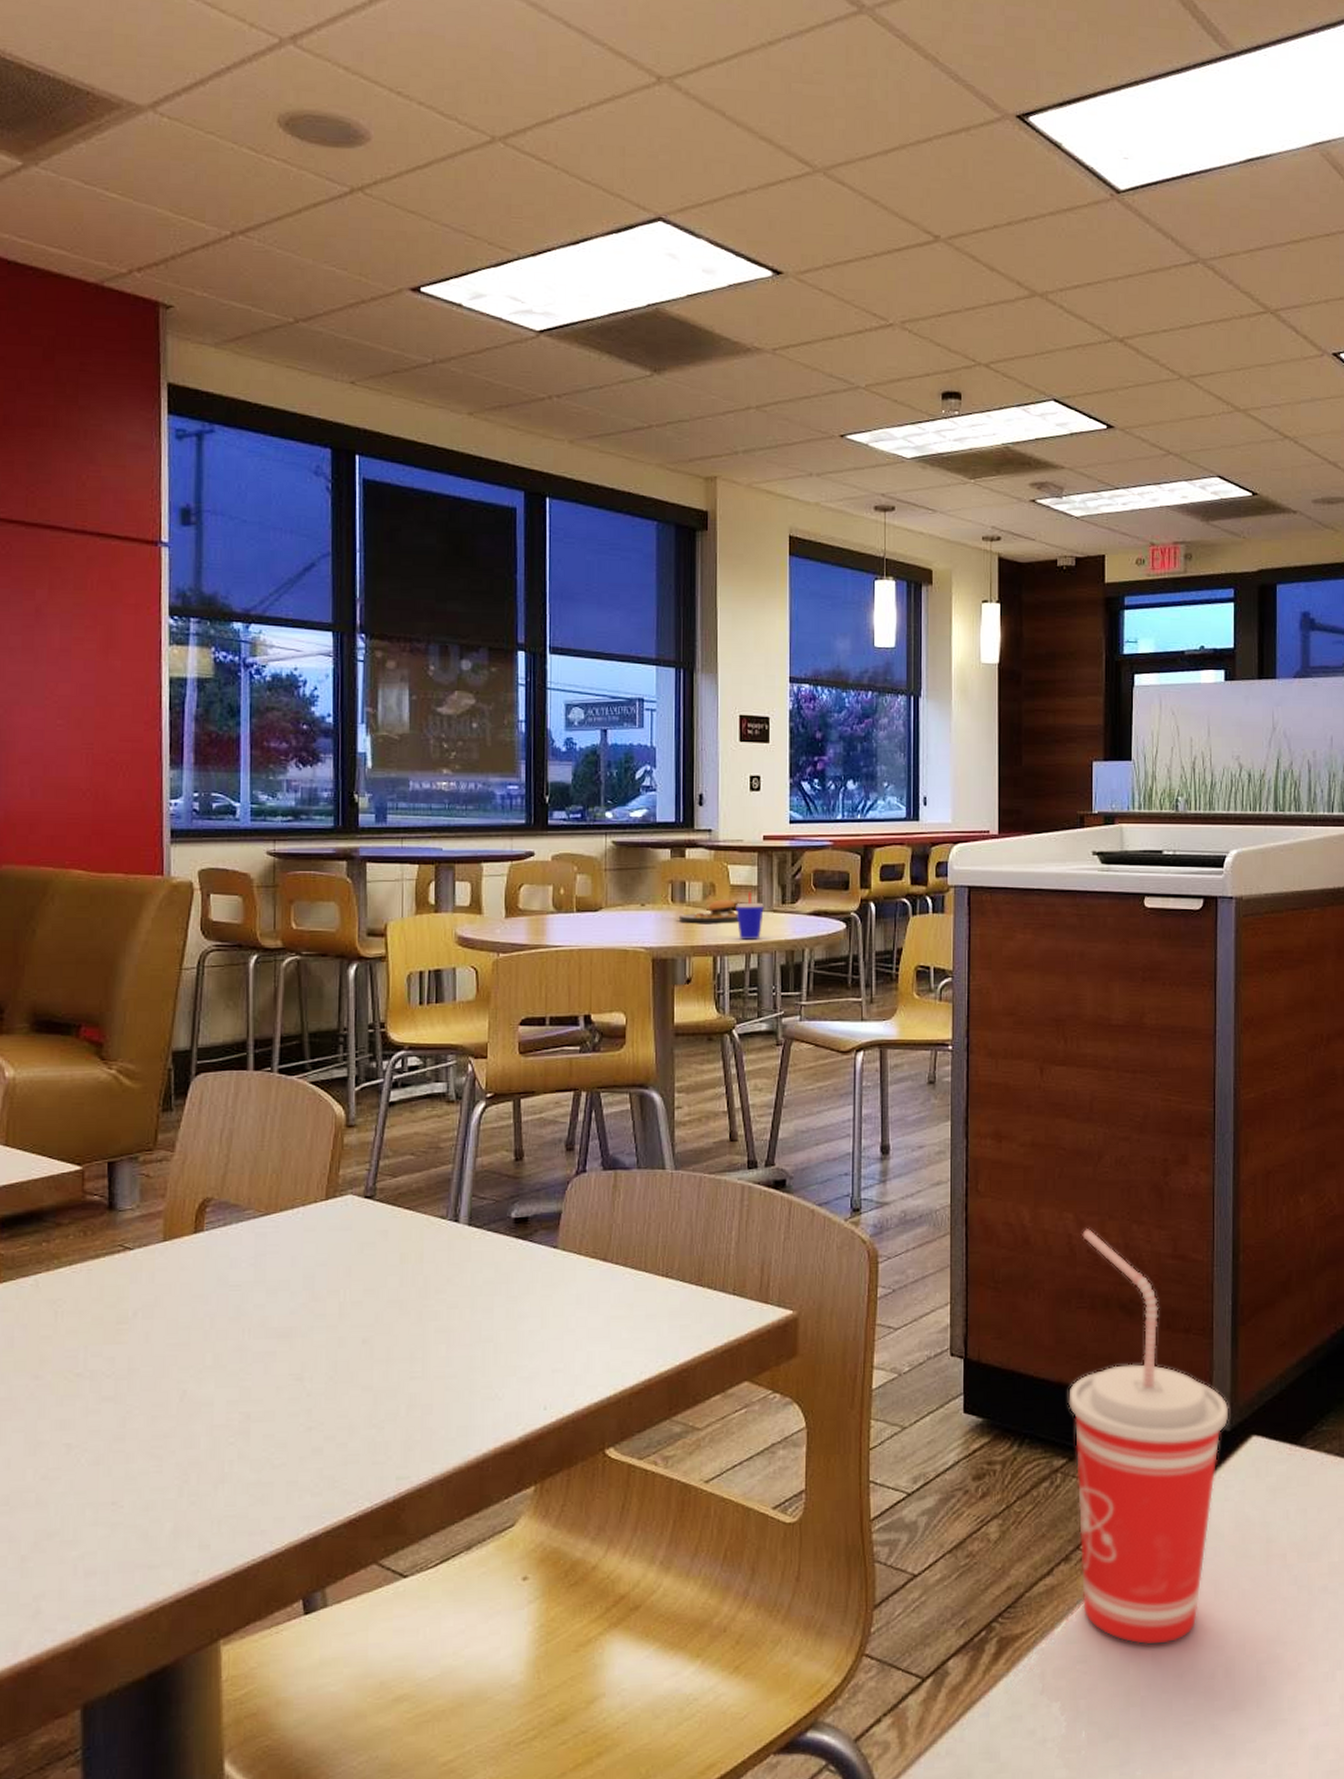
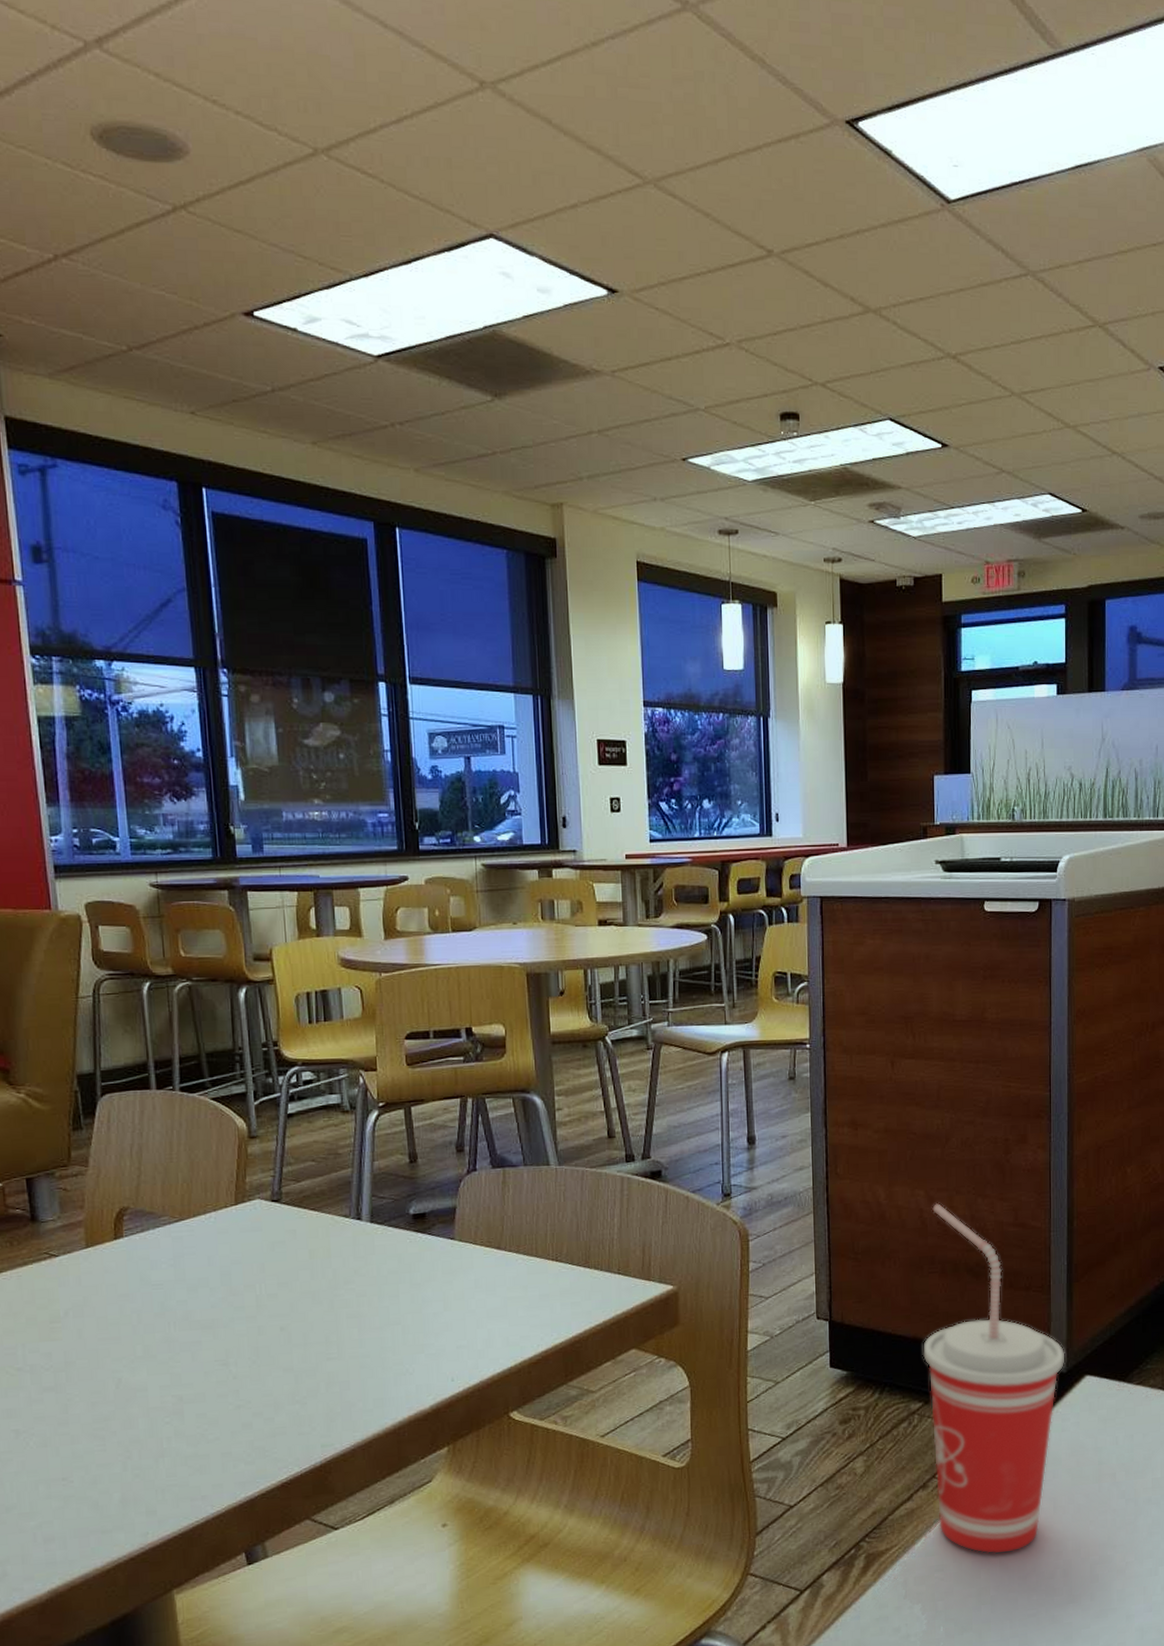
burger: present [678,891,739,924] -> none [549,908,606,940]
beverage cup: present [736,891,764,940] -> none [603,907,629,953]

